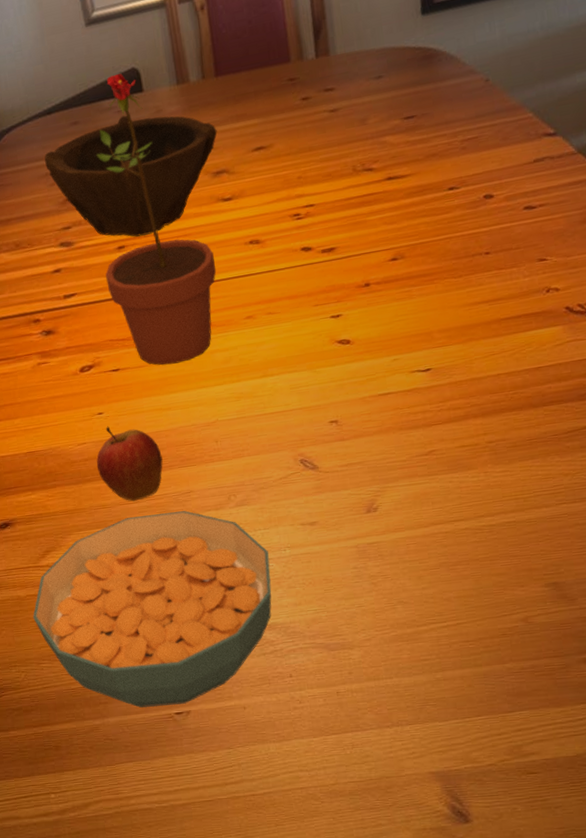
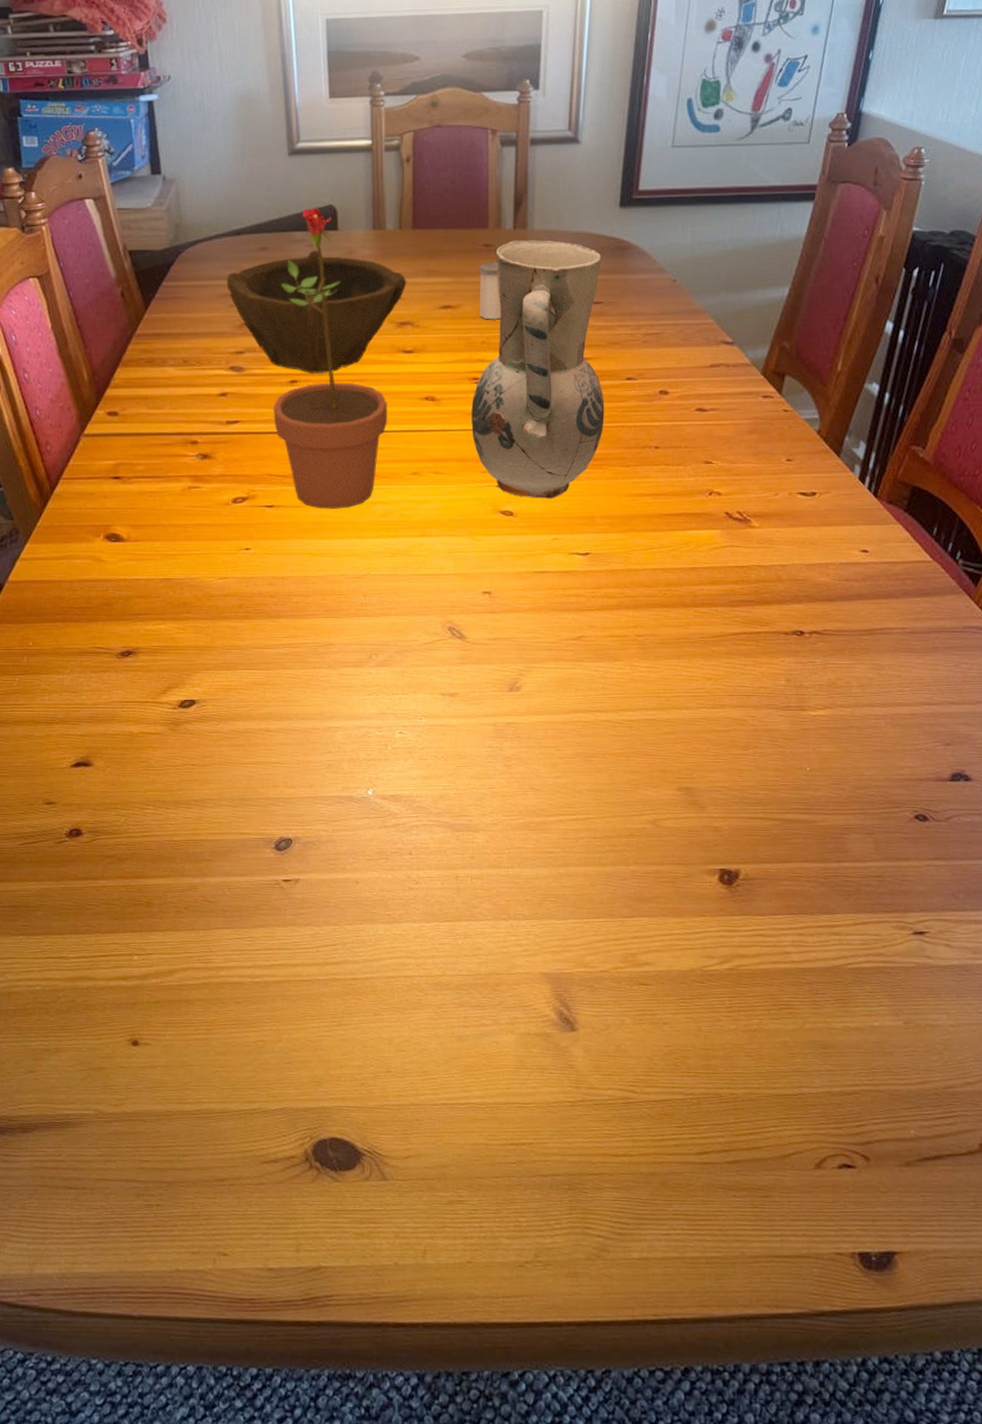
cereal bowl: present [33,511,272,708] -> none [143,663,403,871]
fruit: present [96,426,163,501] -> none [235,563,306,646]
salt shaker: none [286,94,314,154] -> present [479,261,500,320]
vase: none [296,60,431,324] -> present [471,239,605,499]

